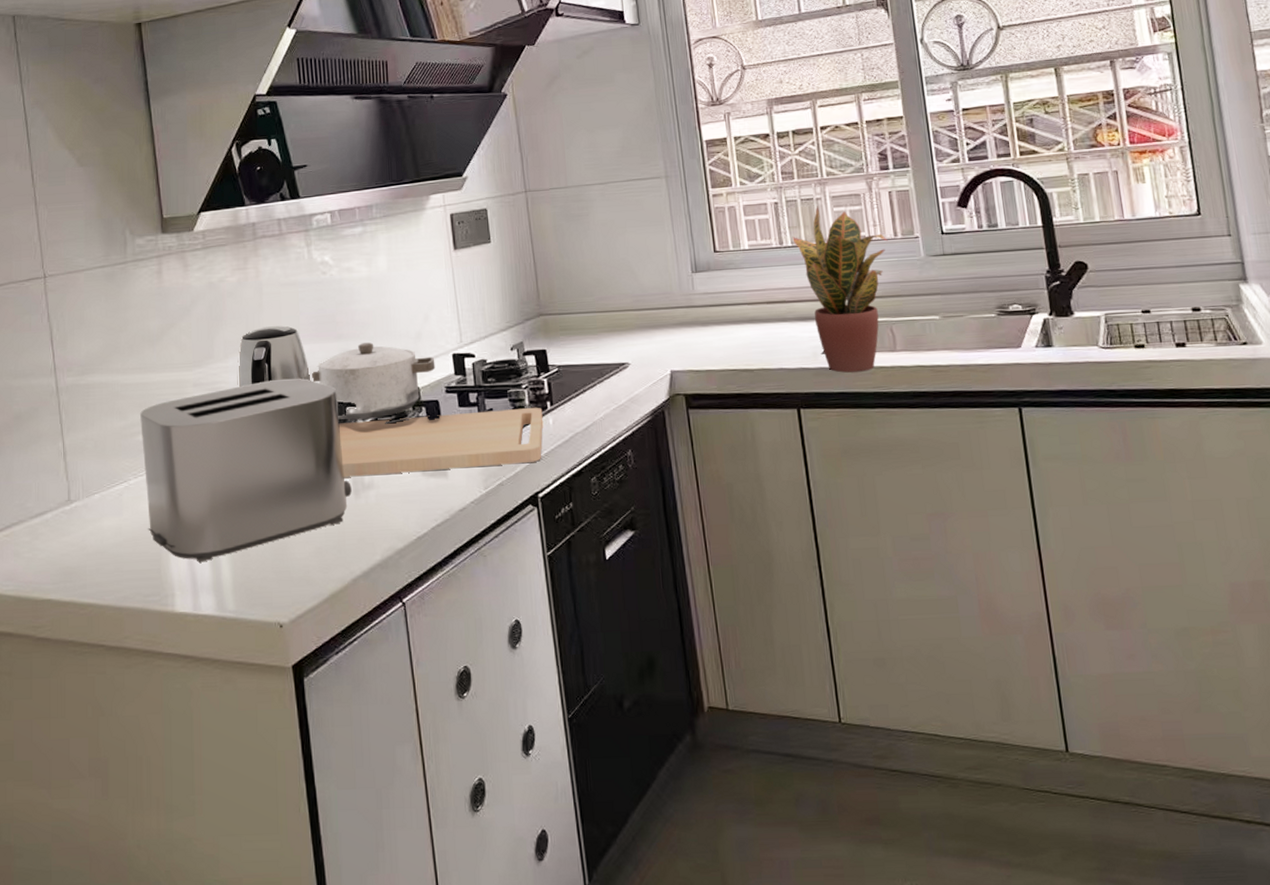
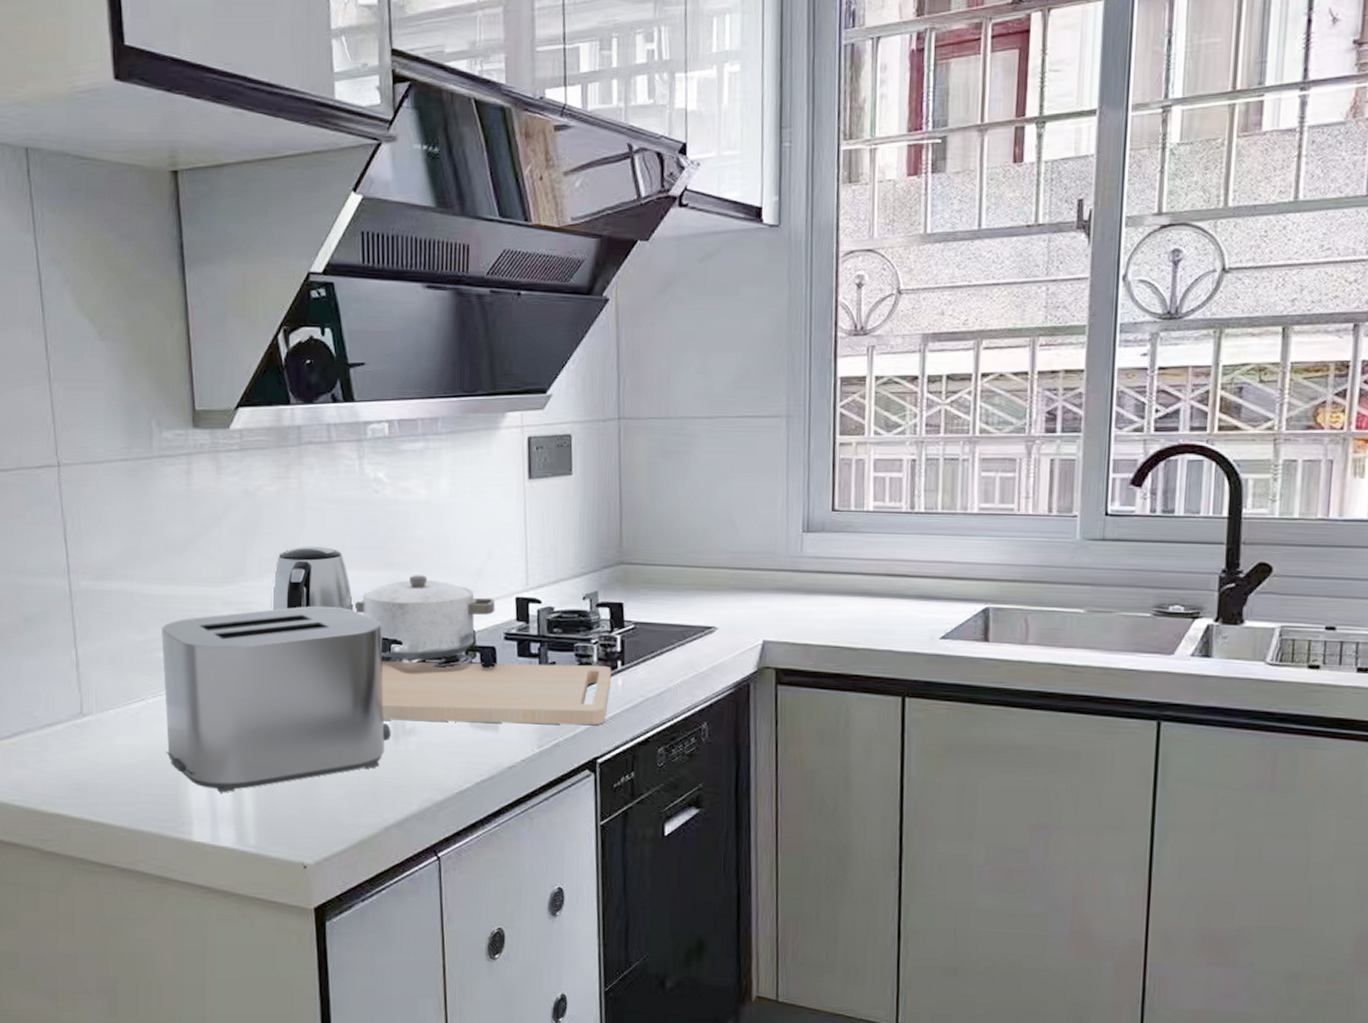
potted plant: present [792,206,888,374] -> none [927,468,1040,664]

